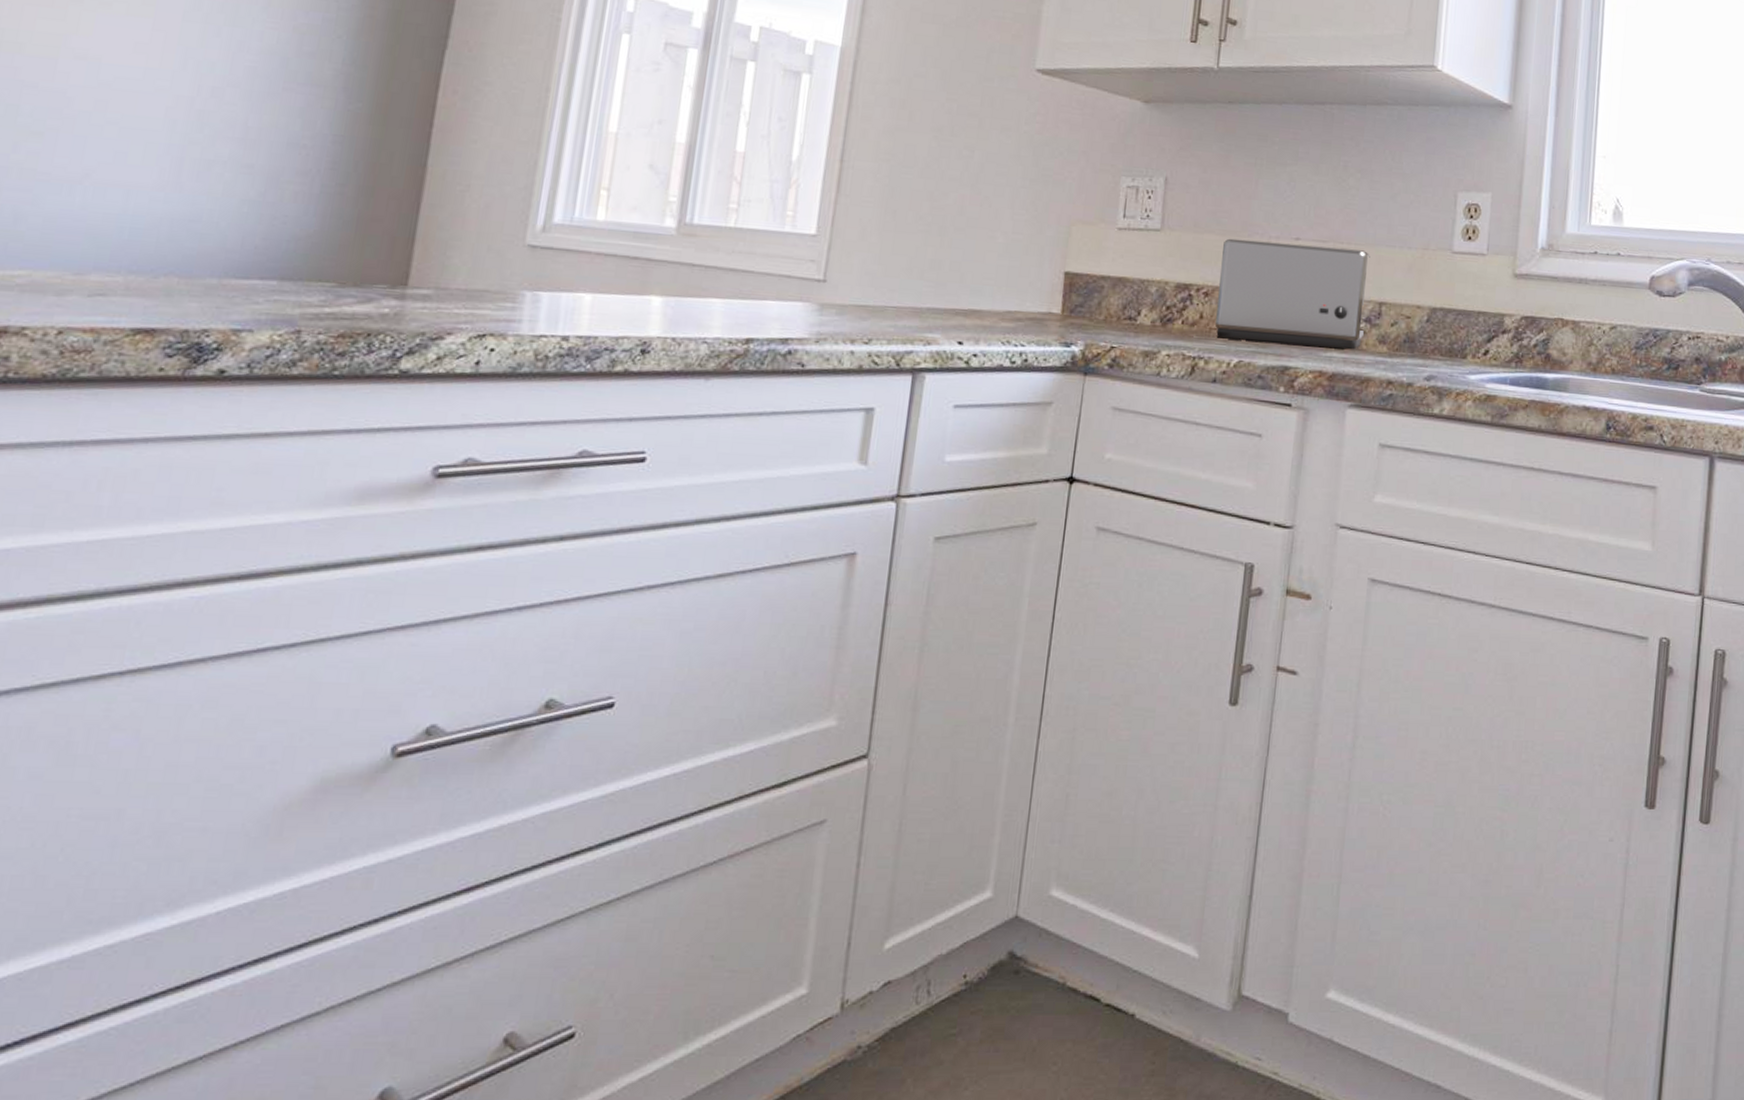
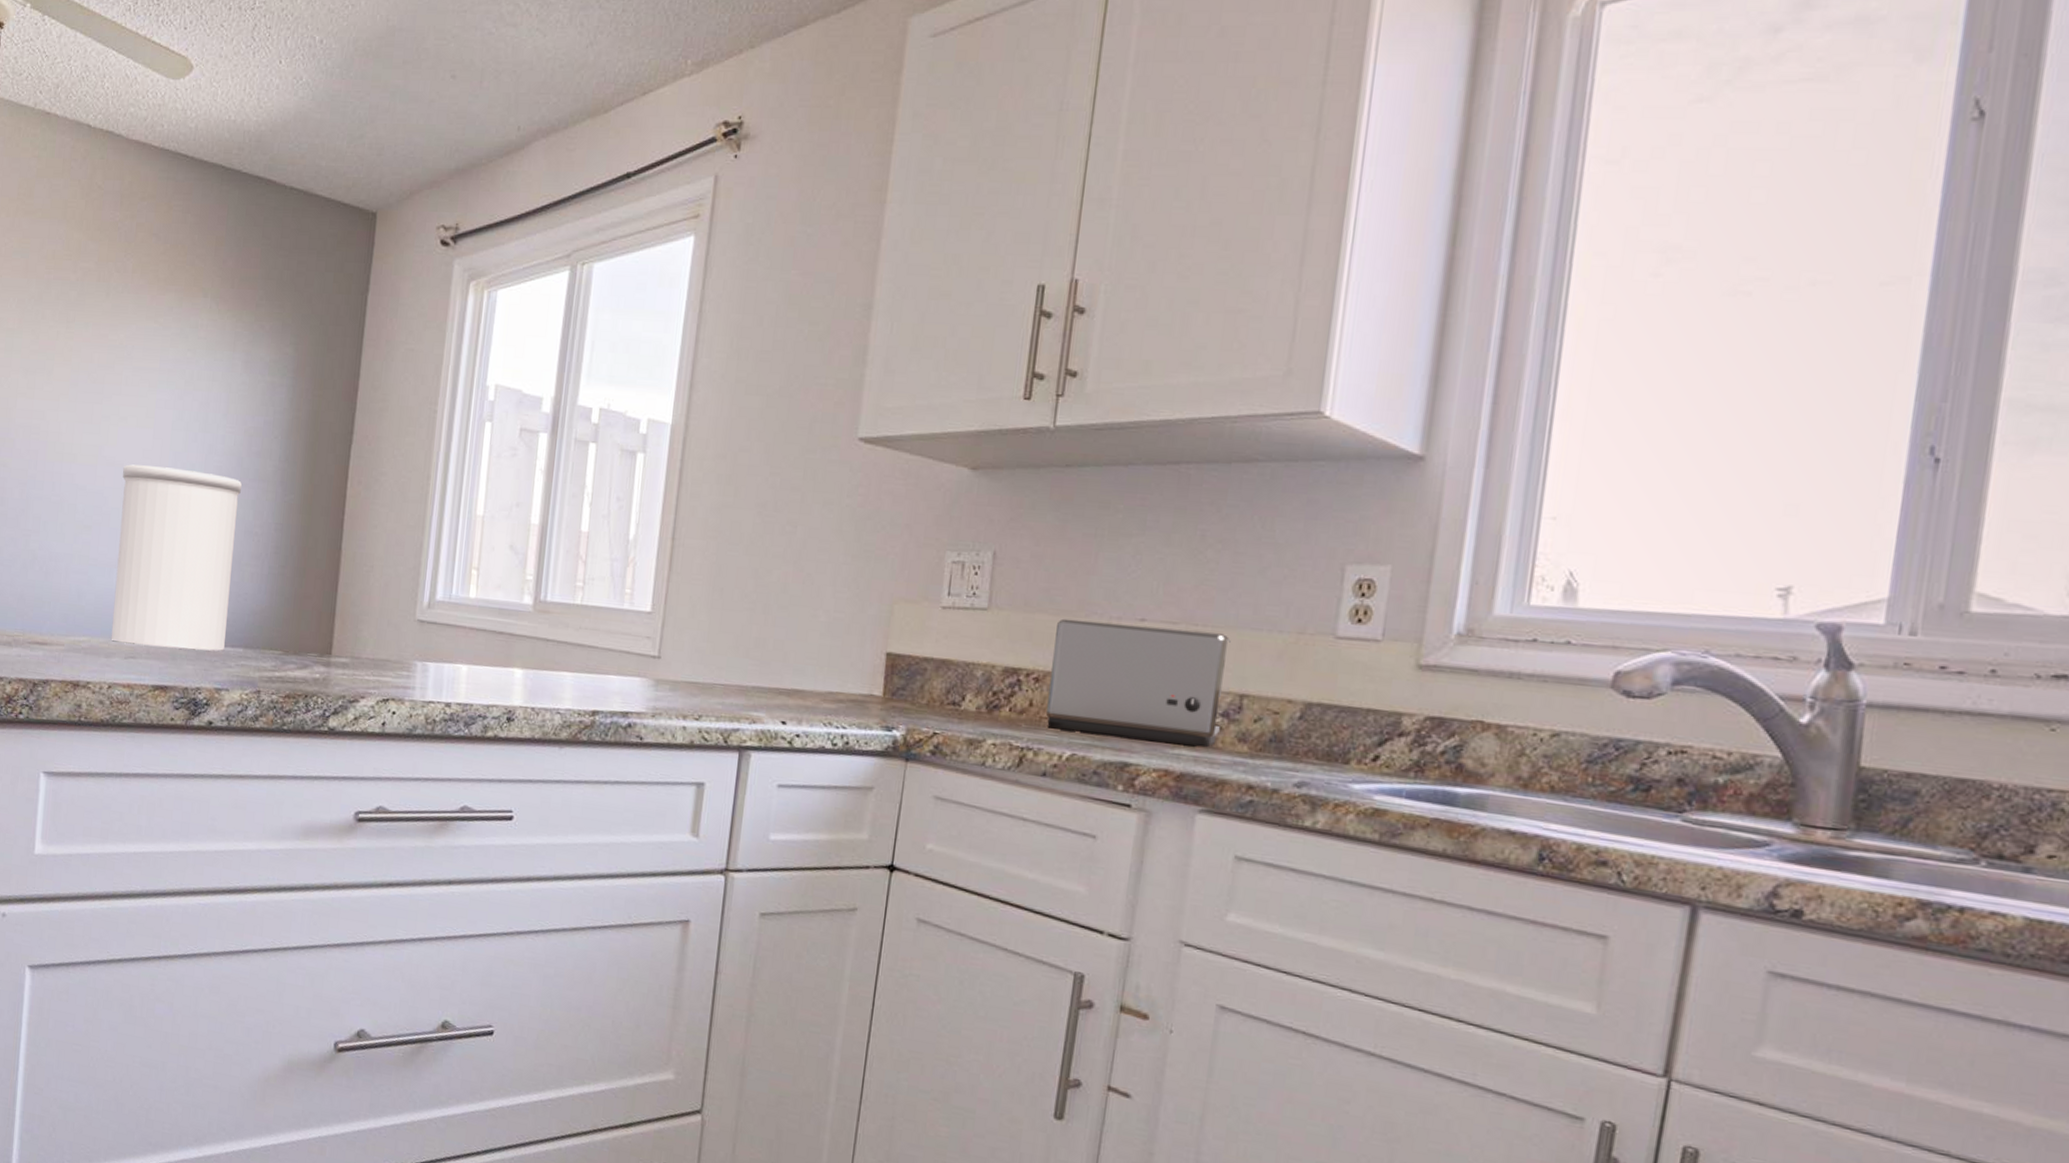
canister: none [66,59,286,285] -> present [111,464,242,651]

